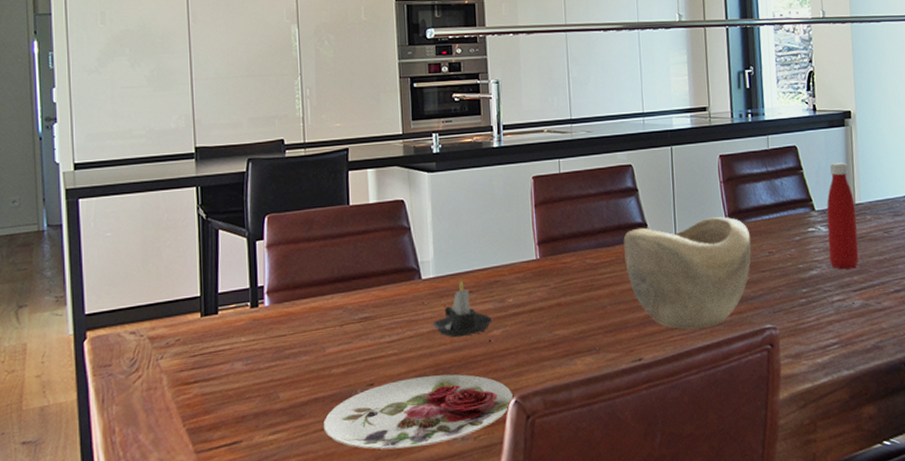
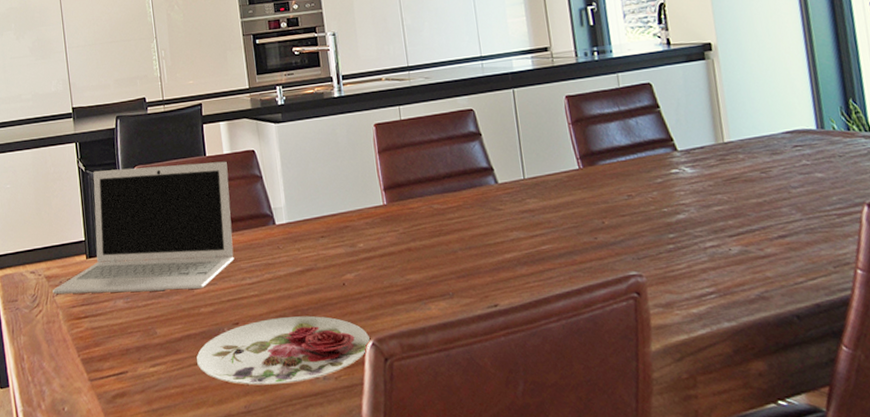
laptop: none [157,211,374,357] -> present [53,161,234,294]
candle: present [432,280,493,338] -> none [288,225,346,281]
decorative bowl: present [623,216,752,329] -> none [469,159,609,276]
bottle: present [826,162,859,270] -> none [690,98,733,214]

